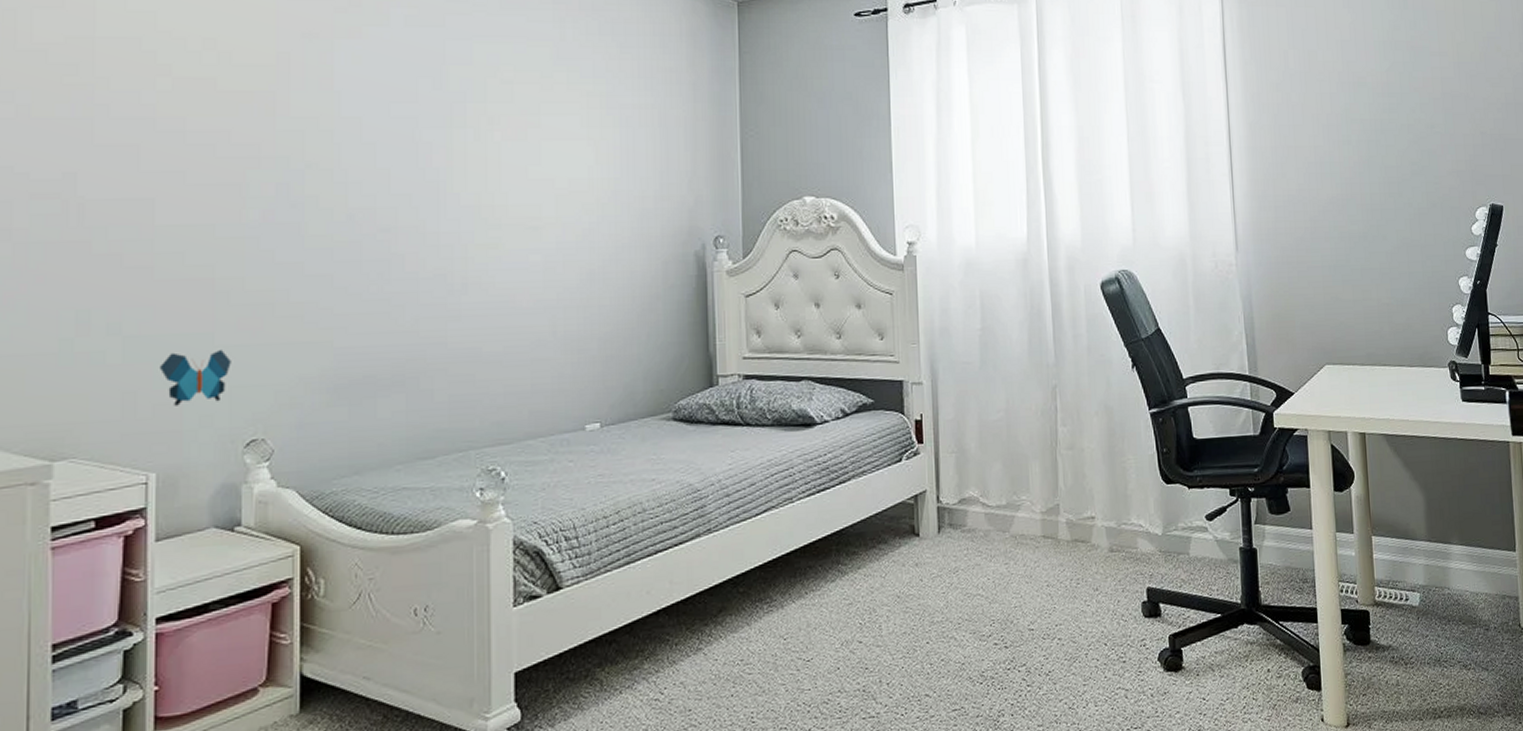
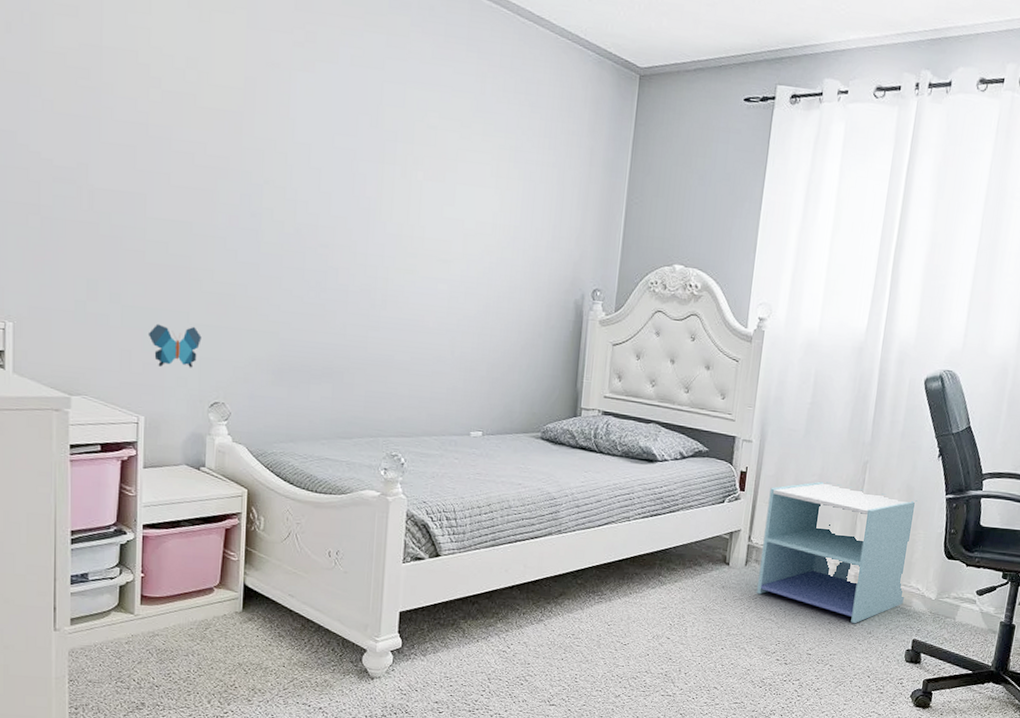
nightstand: none [952,416,1127,582] -> present [757,481,918,624]

